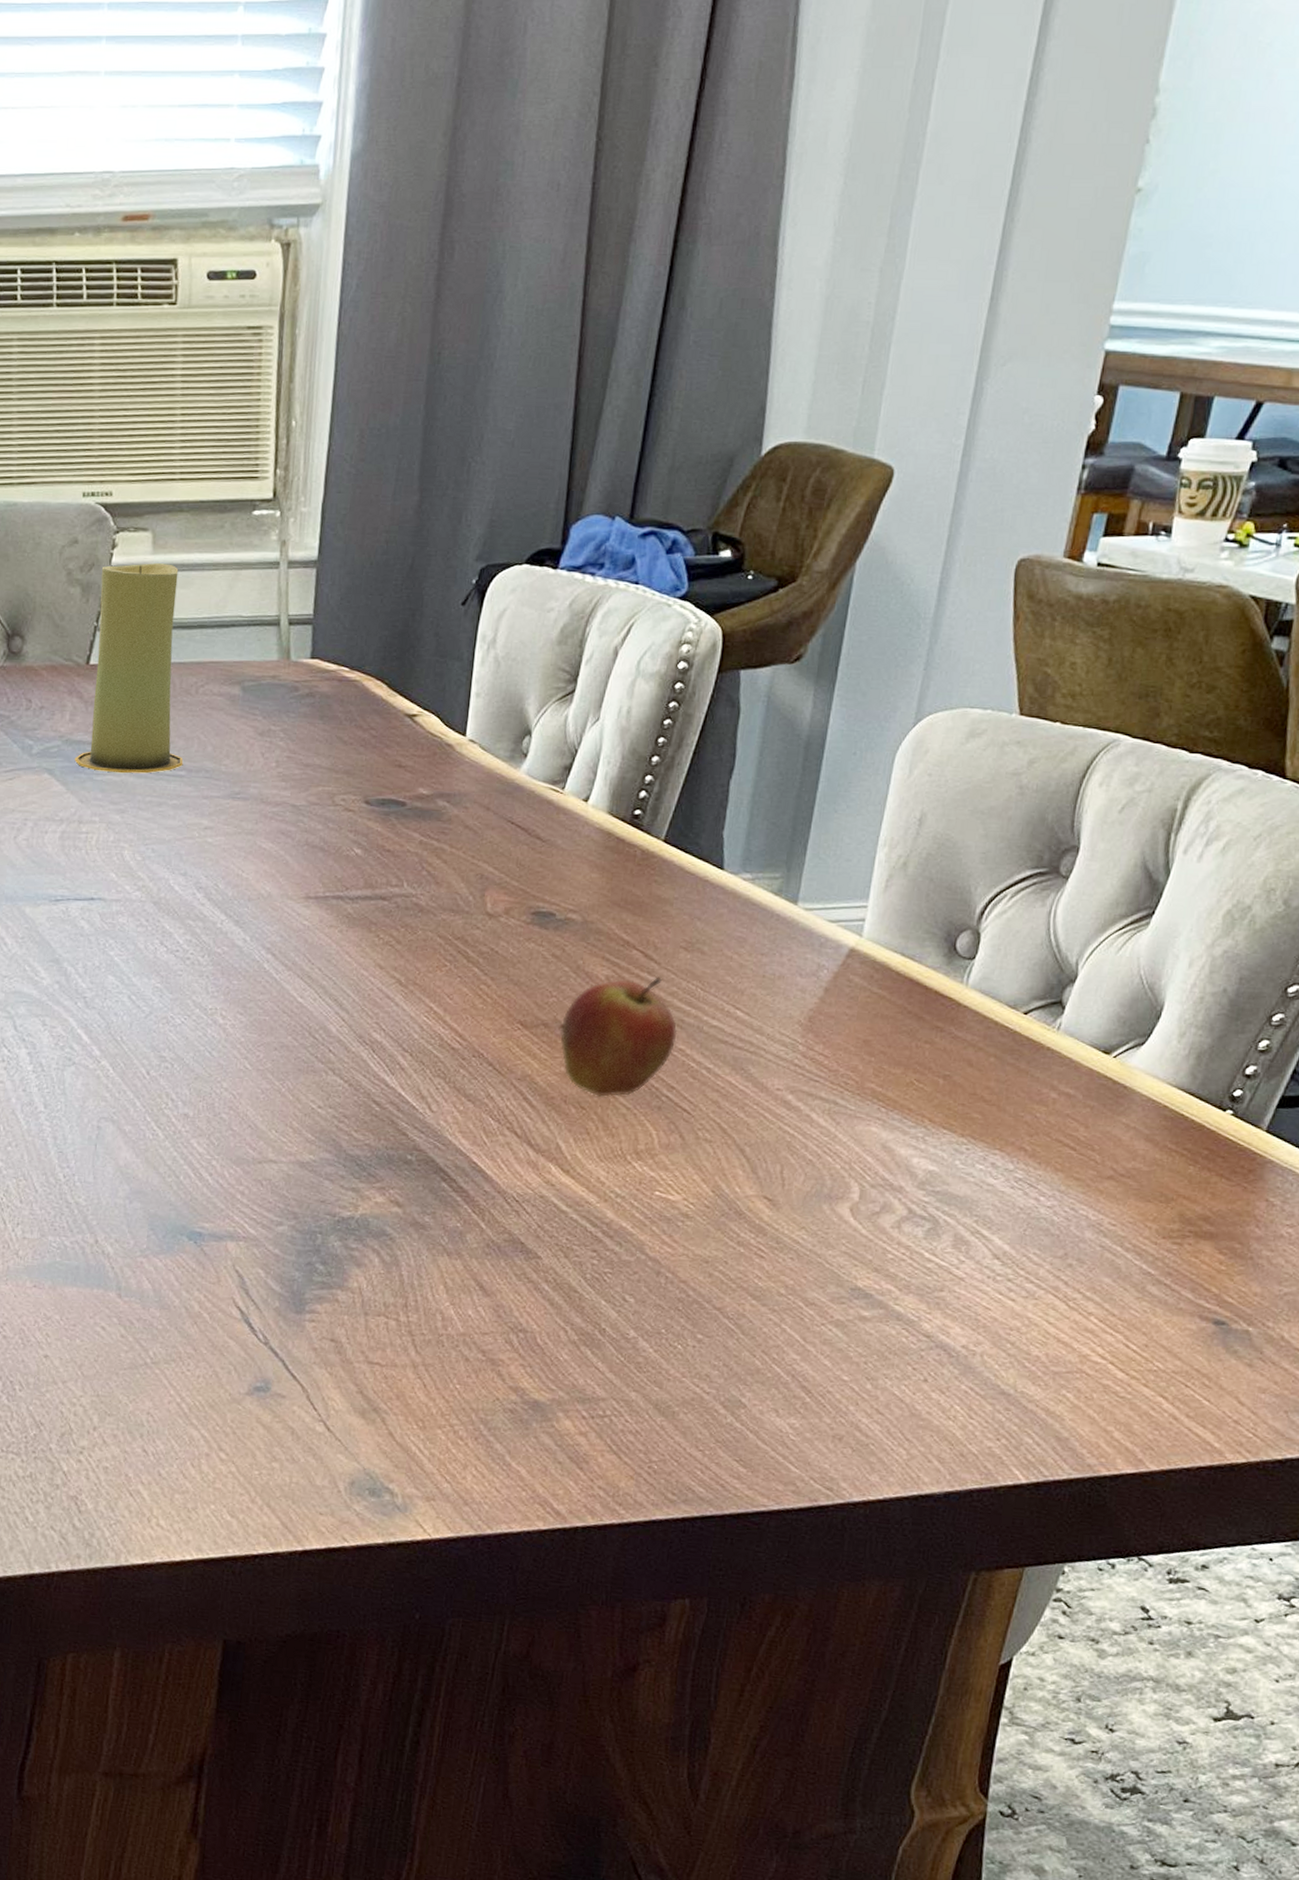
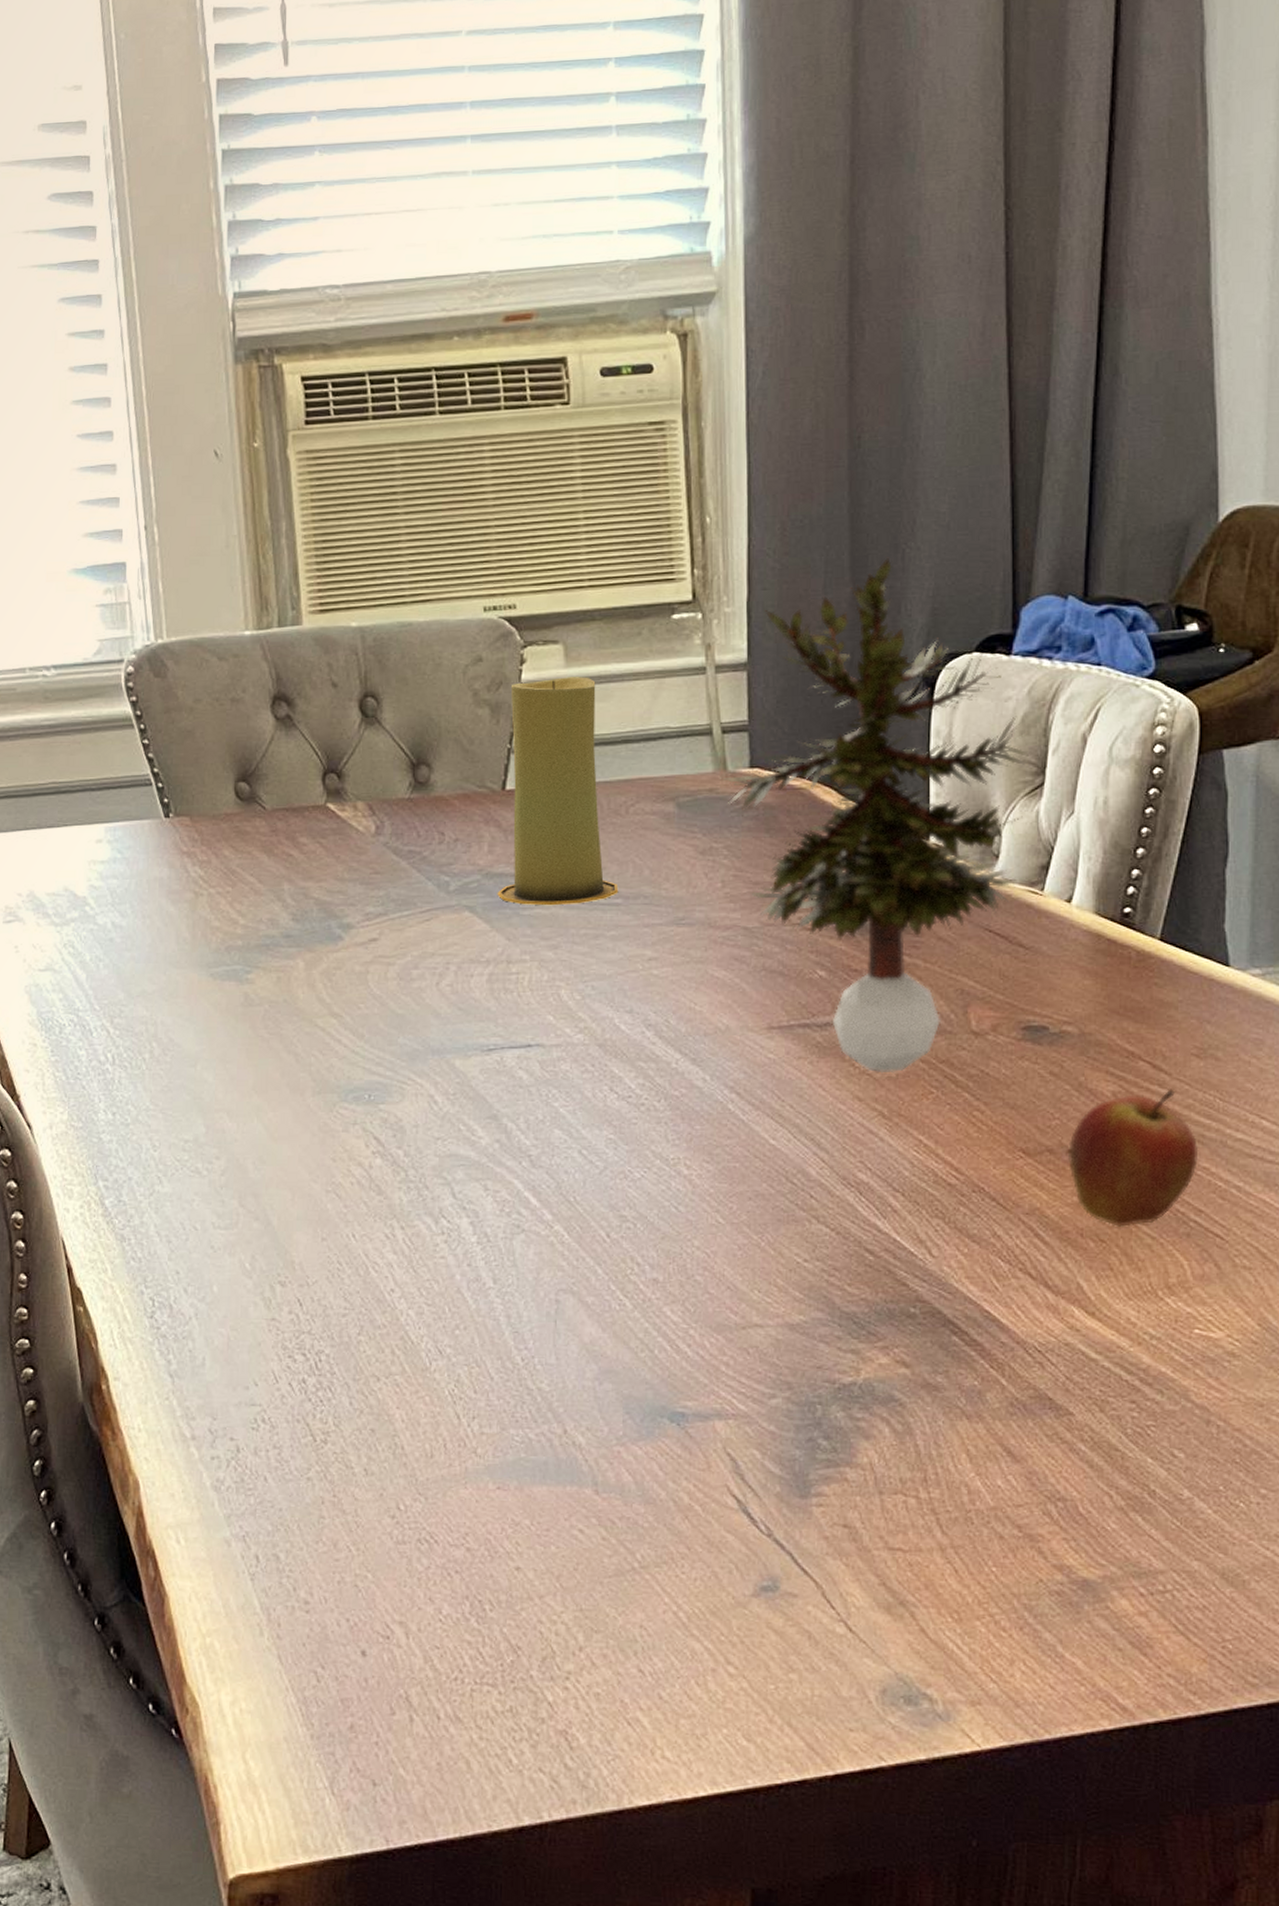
potted plant: none [283,470,567,946] -> present [720,558,1031,1074]

